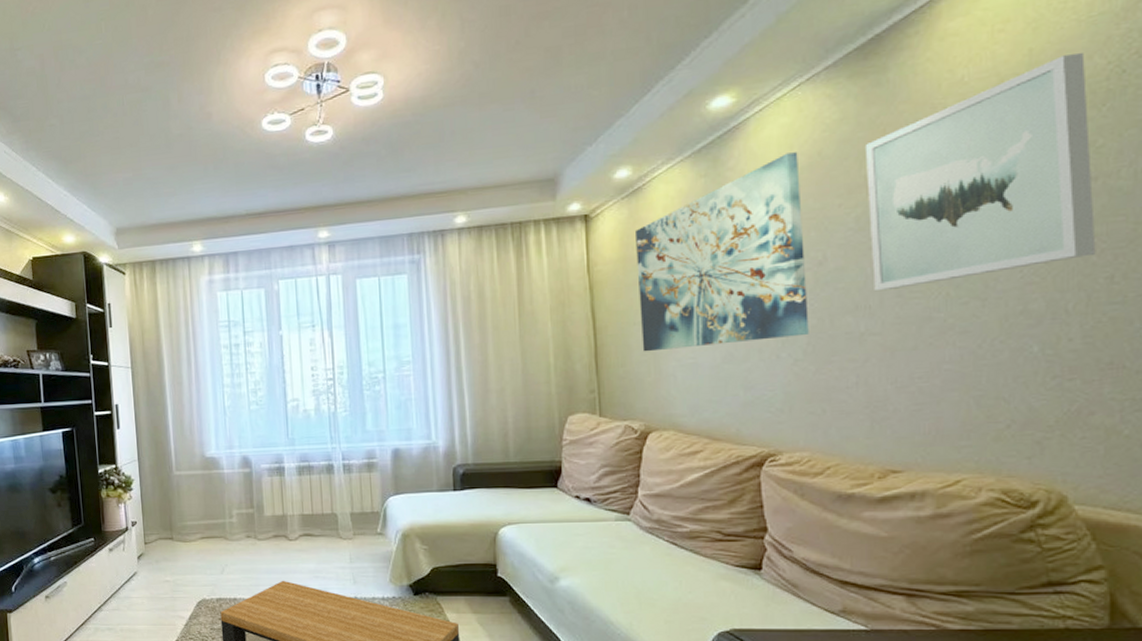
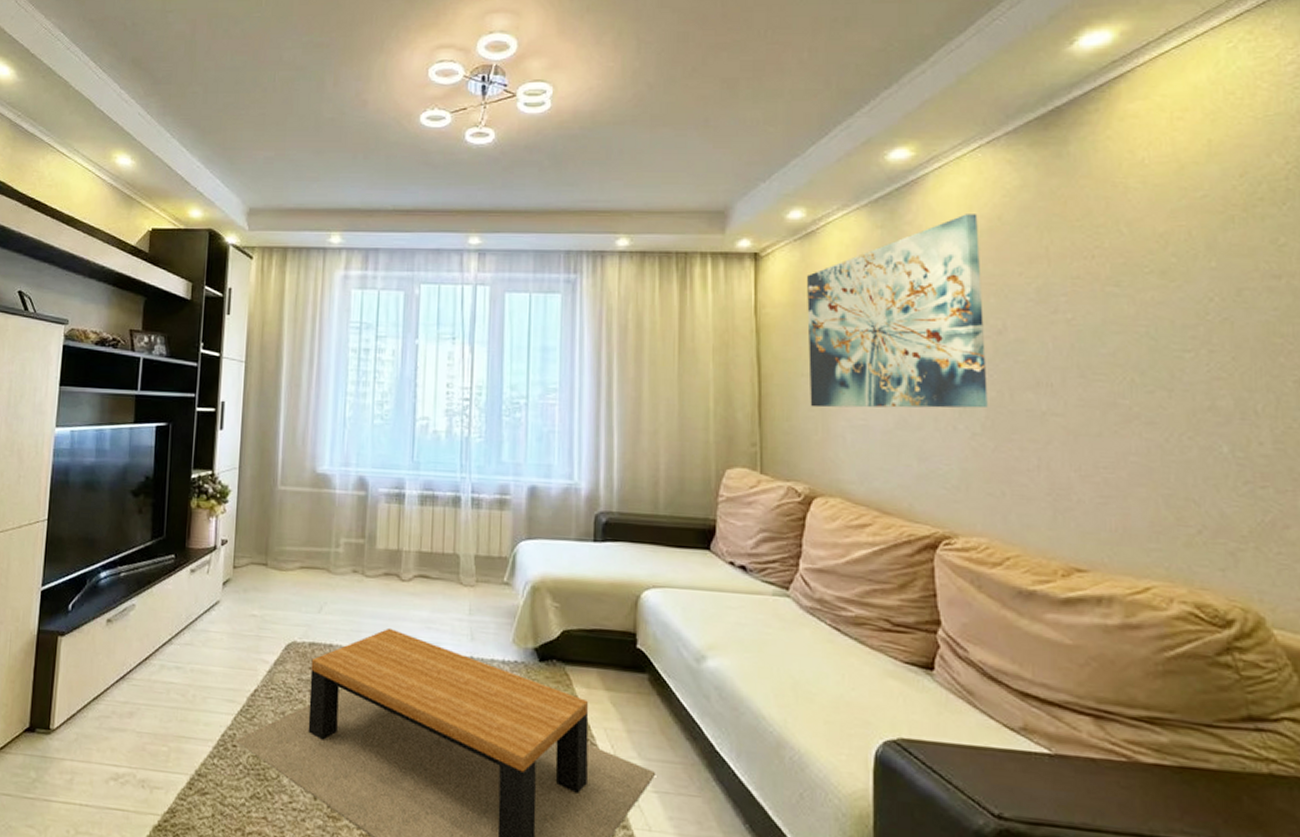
wall art: present [864,52,1096,292] -> none [1045,149,1283,370]

